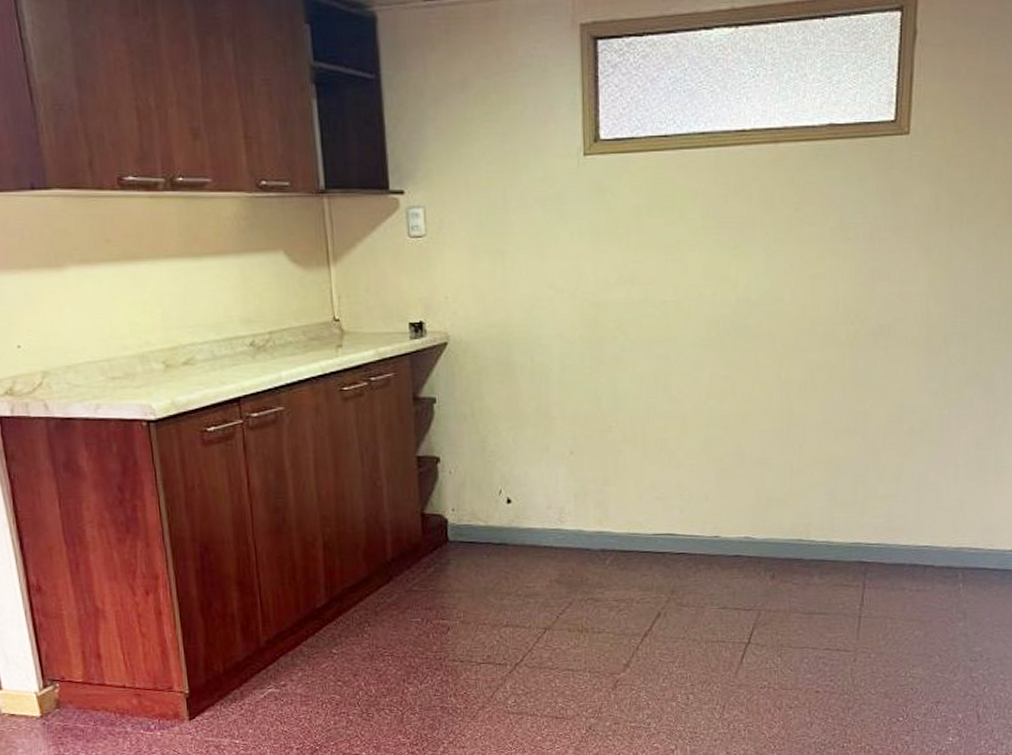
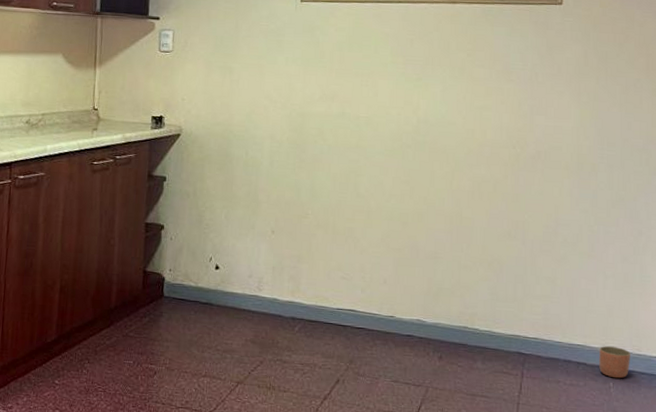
planter: none [948,544,983,578] -> present [599,346,631,379]

